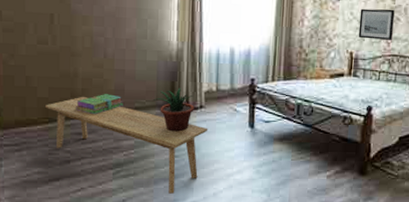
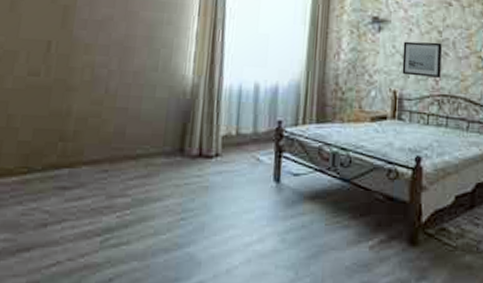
bench: present [46,96,208,194] -> none [26,139,224,270]
stack of books: present [76,94,123,115] -> none [63,137,123,164]
potted plant: present [153,88,194,132] -> none [160,131,209,187]

